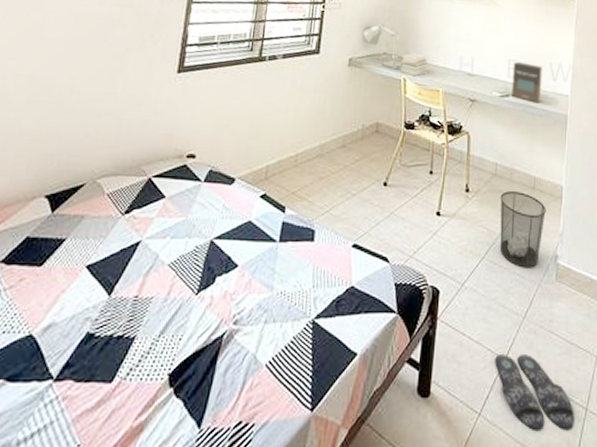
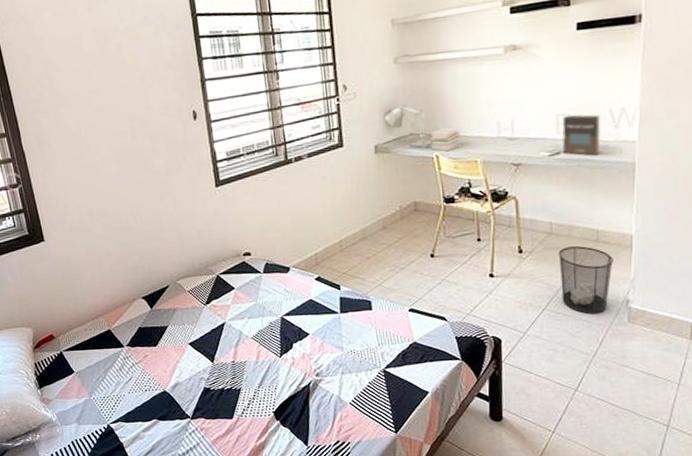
slippers: present [495,355,574,432] -> none [565,385,654,444]

